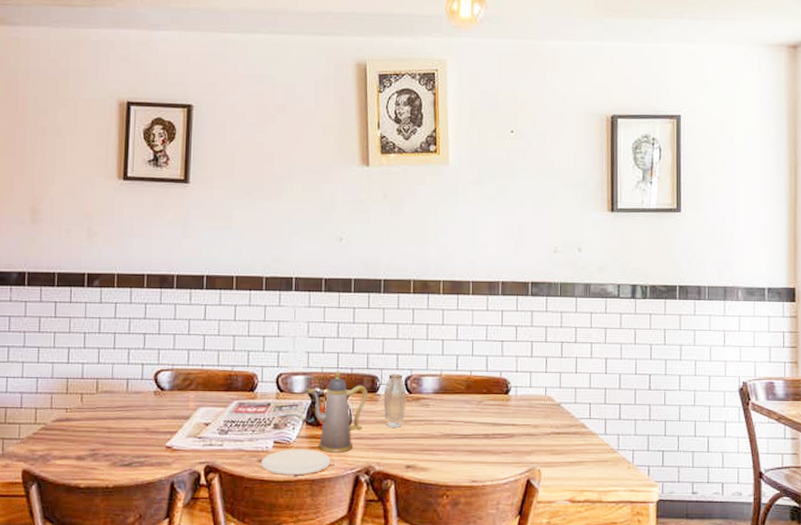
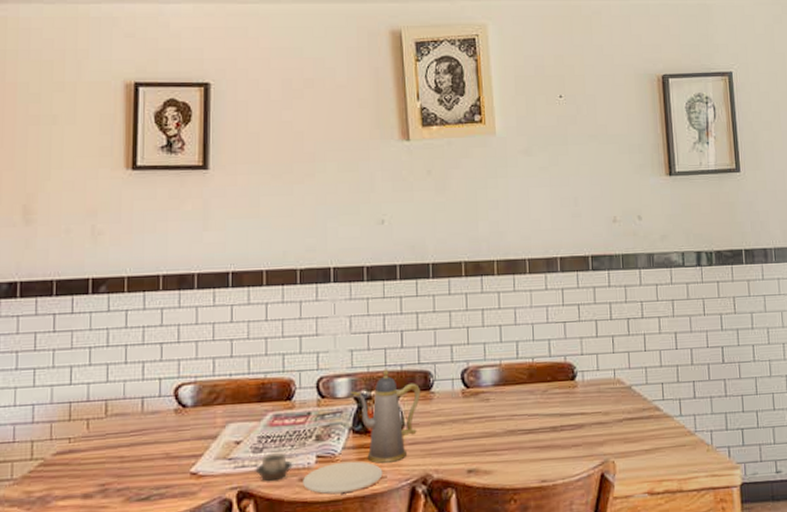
cup: none [221,435,253,460] -> present [255,452,293,482]
vase: present [383,374,407,427] -> none [438,367,464,428]

